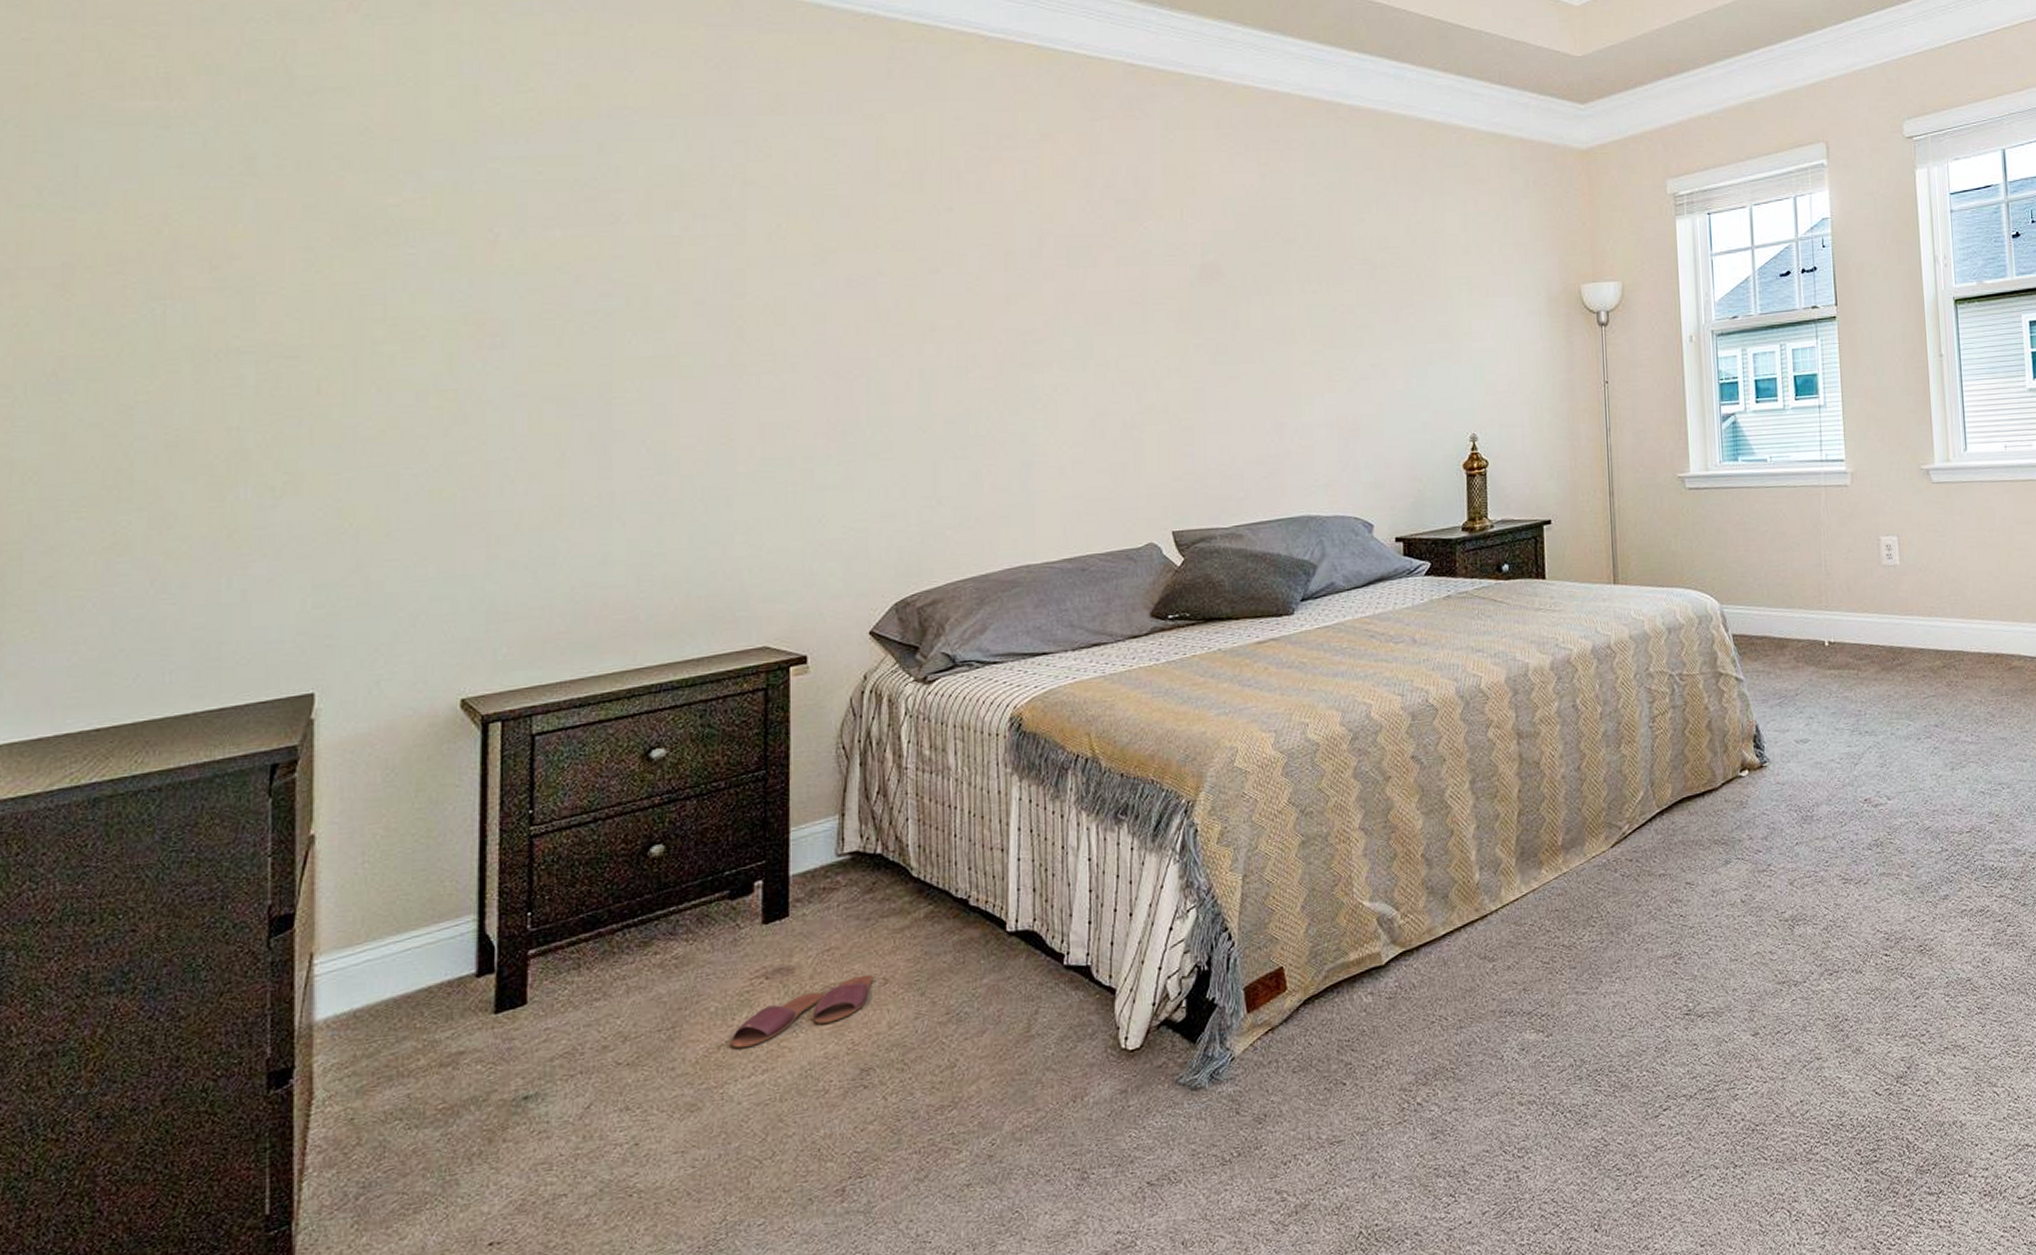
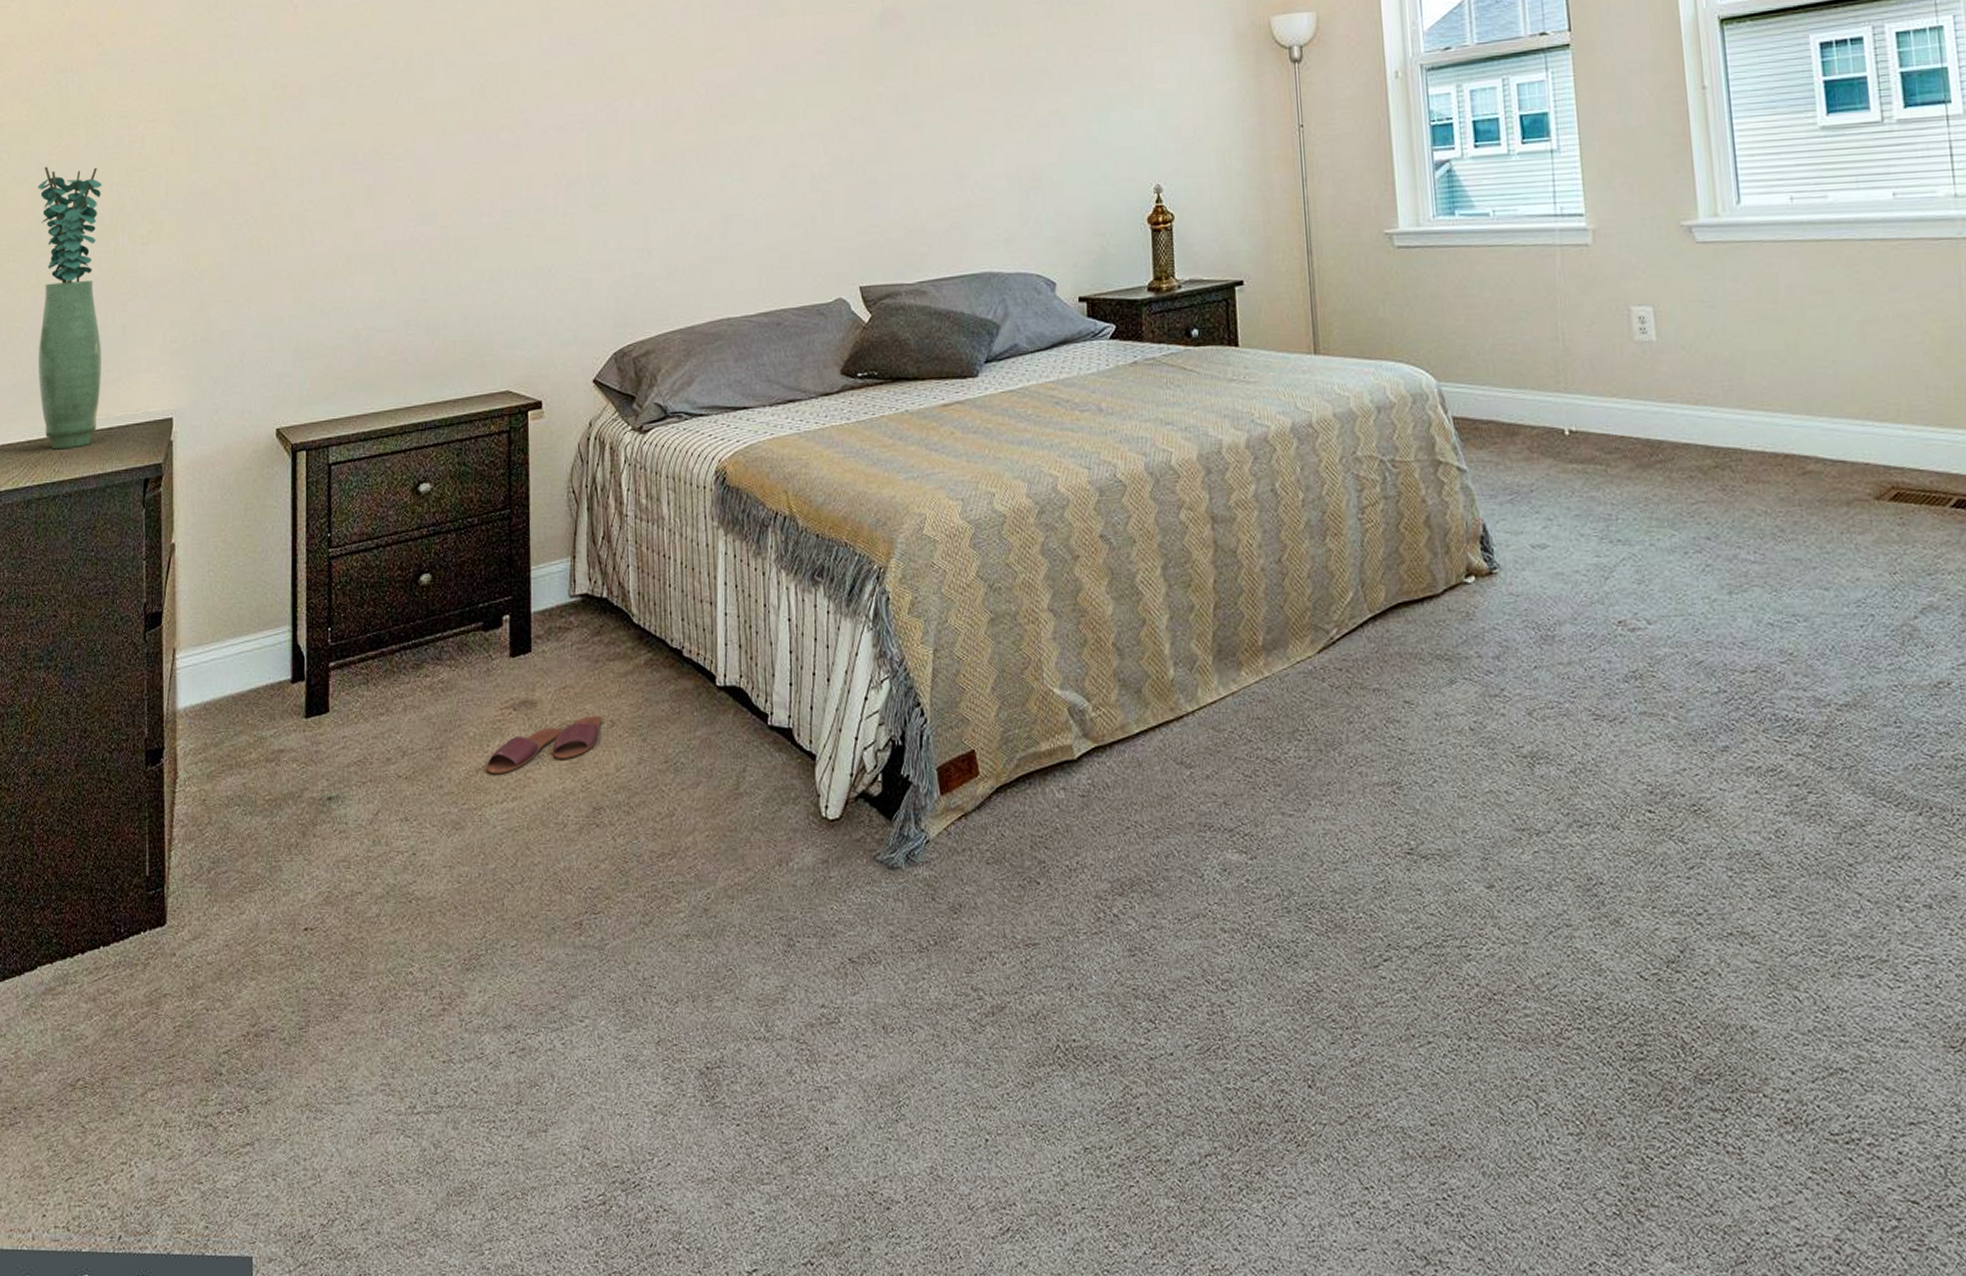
vase: none [112,408,215,740] -> present [38,166,102,451]

